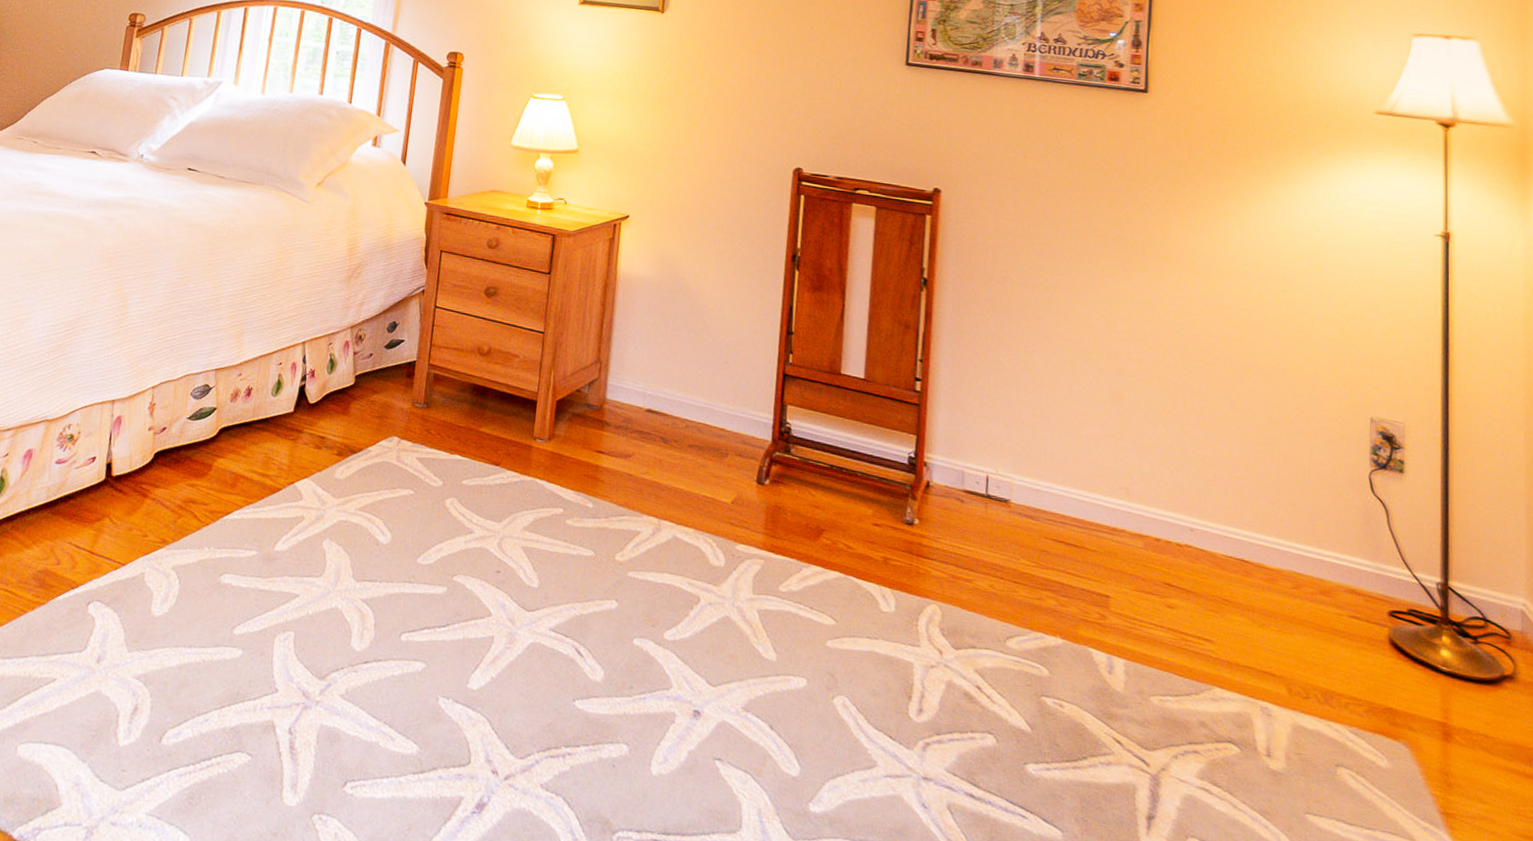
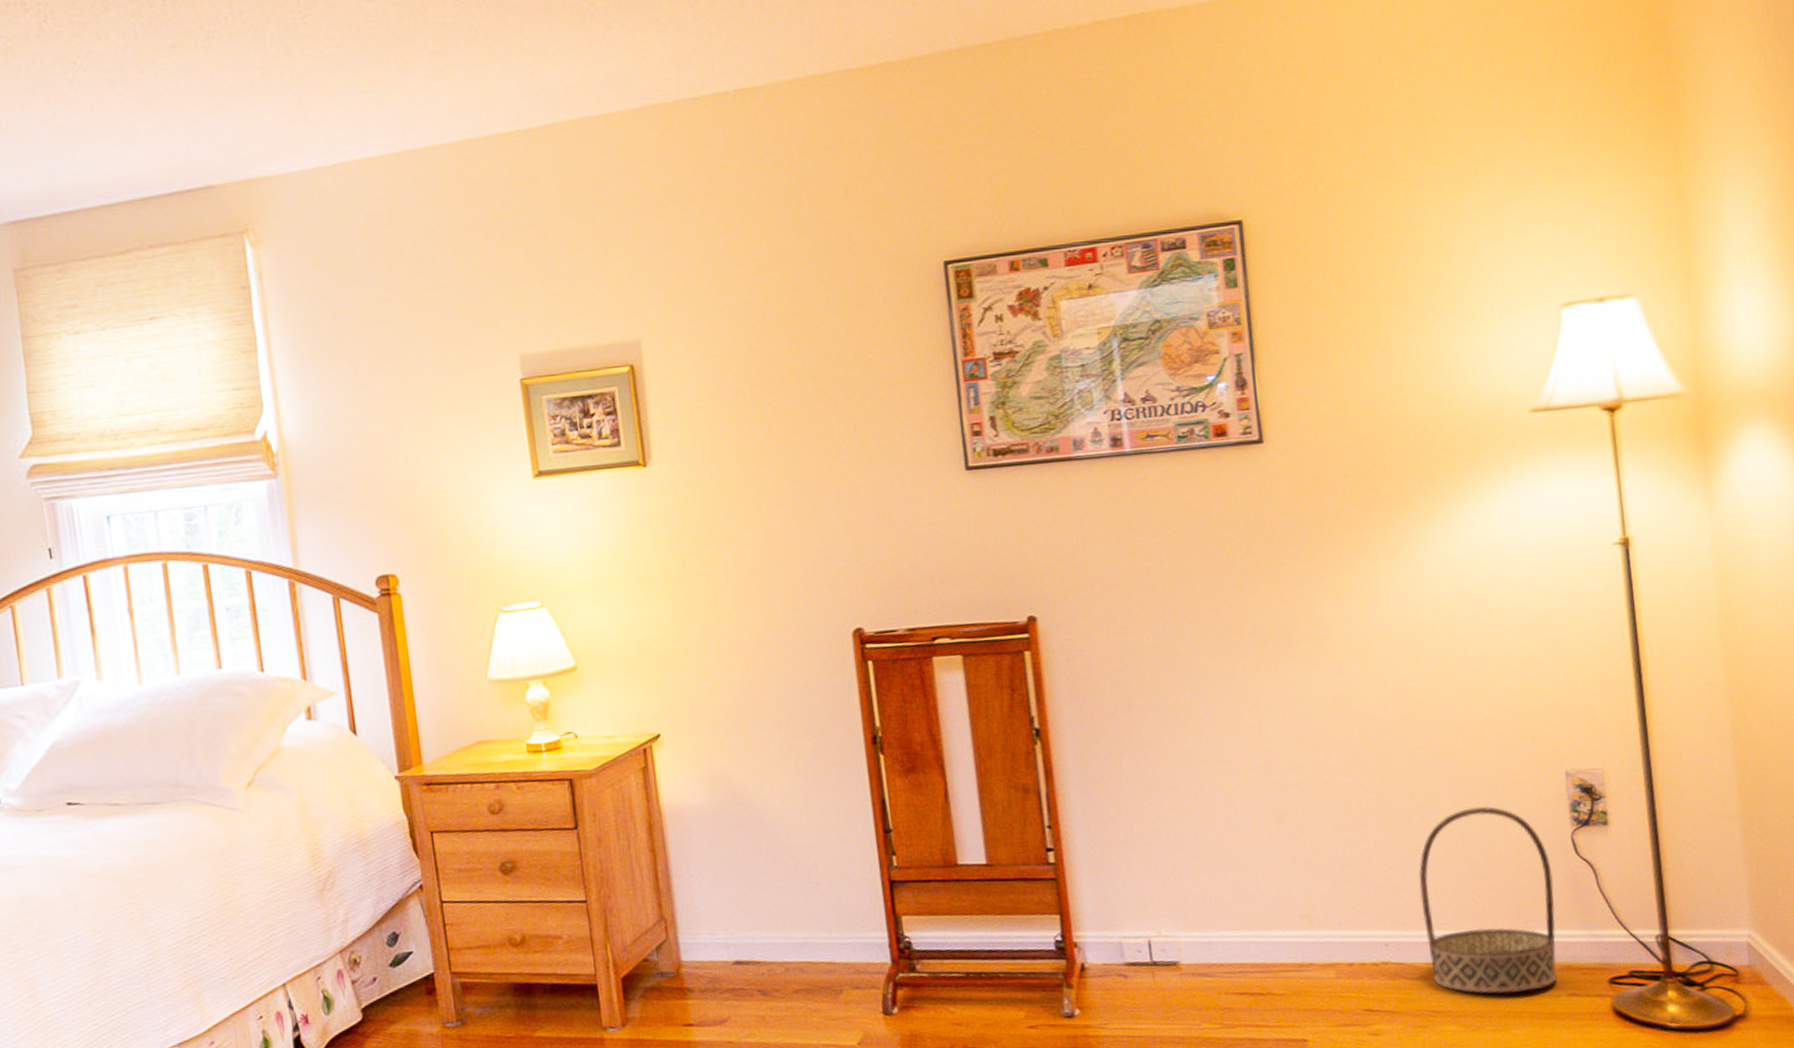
basket: none [1227,429,1348,605] -> present [1418,806,1557,994]

